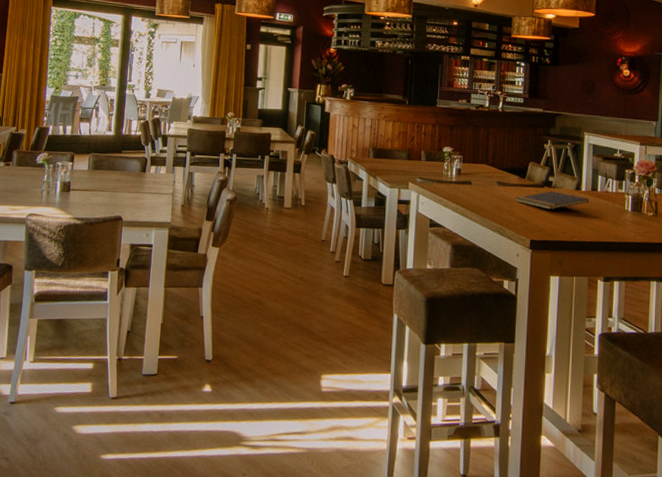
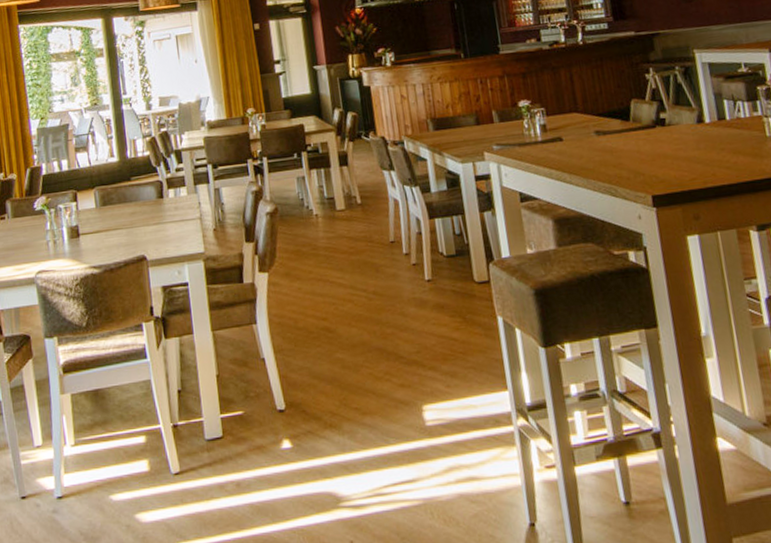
notepad: present [515,191,590,210] -> none [621,130,719,155]

